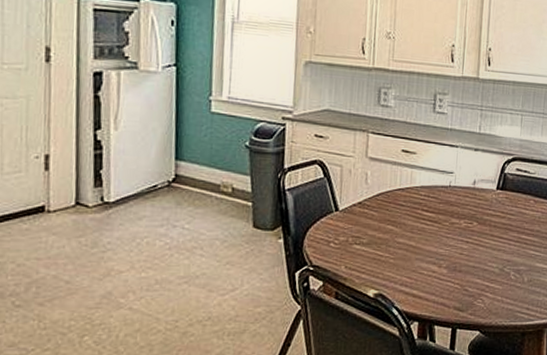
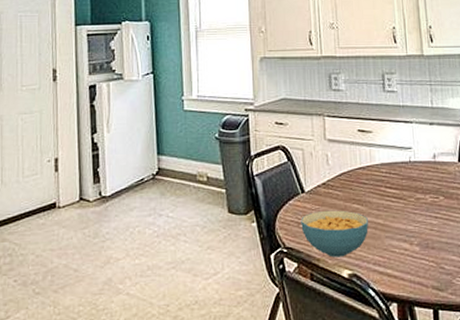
cereal bowl: none [331,230,401,277] -> present [301,210,368,258]

